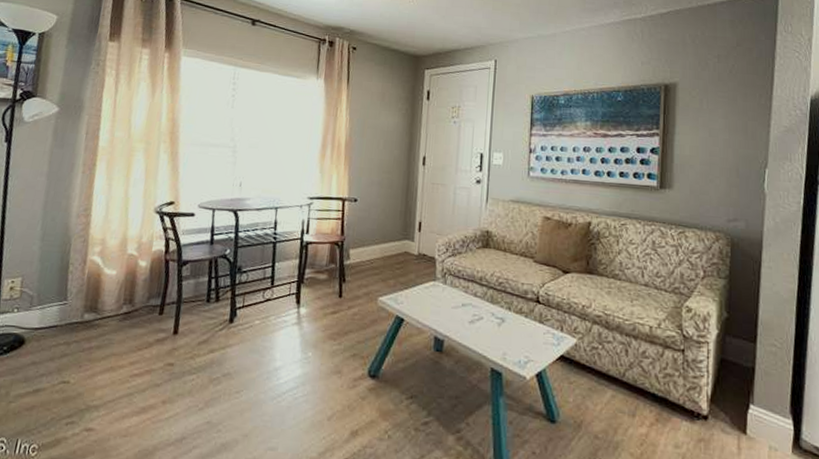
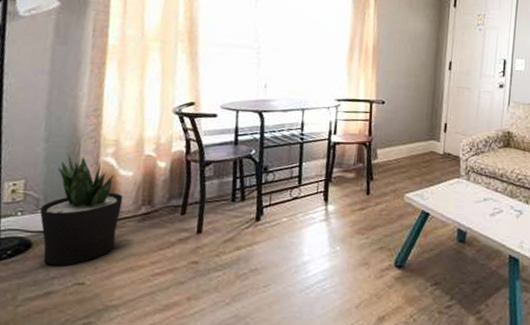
planter: none [33,252,107,364] -> present [39,153,124,266]

